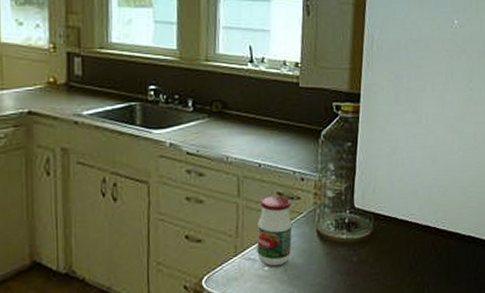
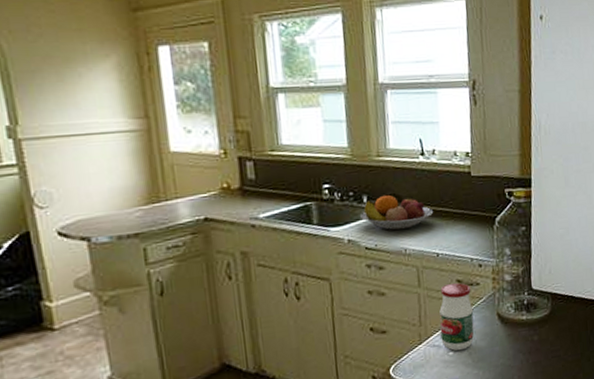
fruit bowl: none [184,100,259,137] -> present [360,194,434,231]

